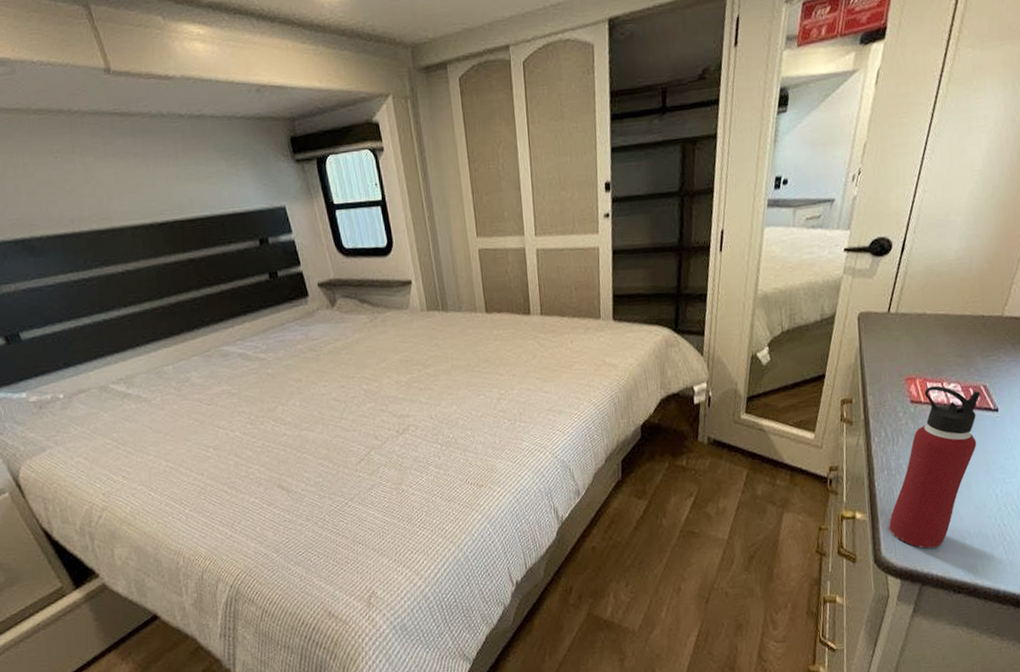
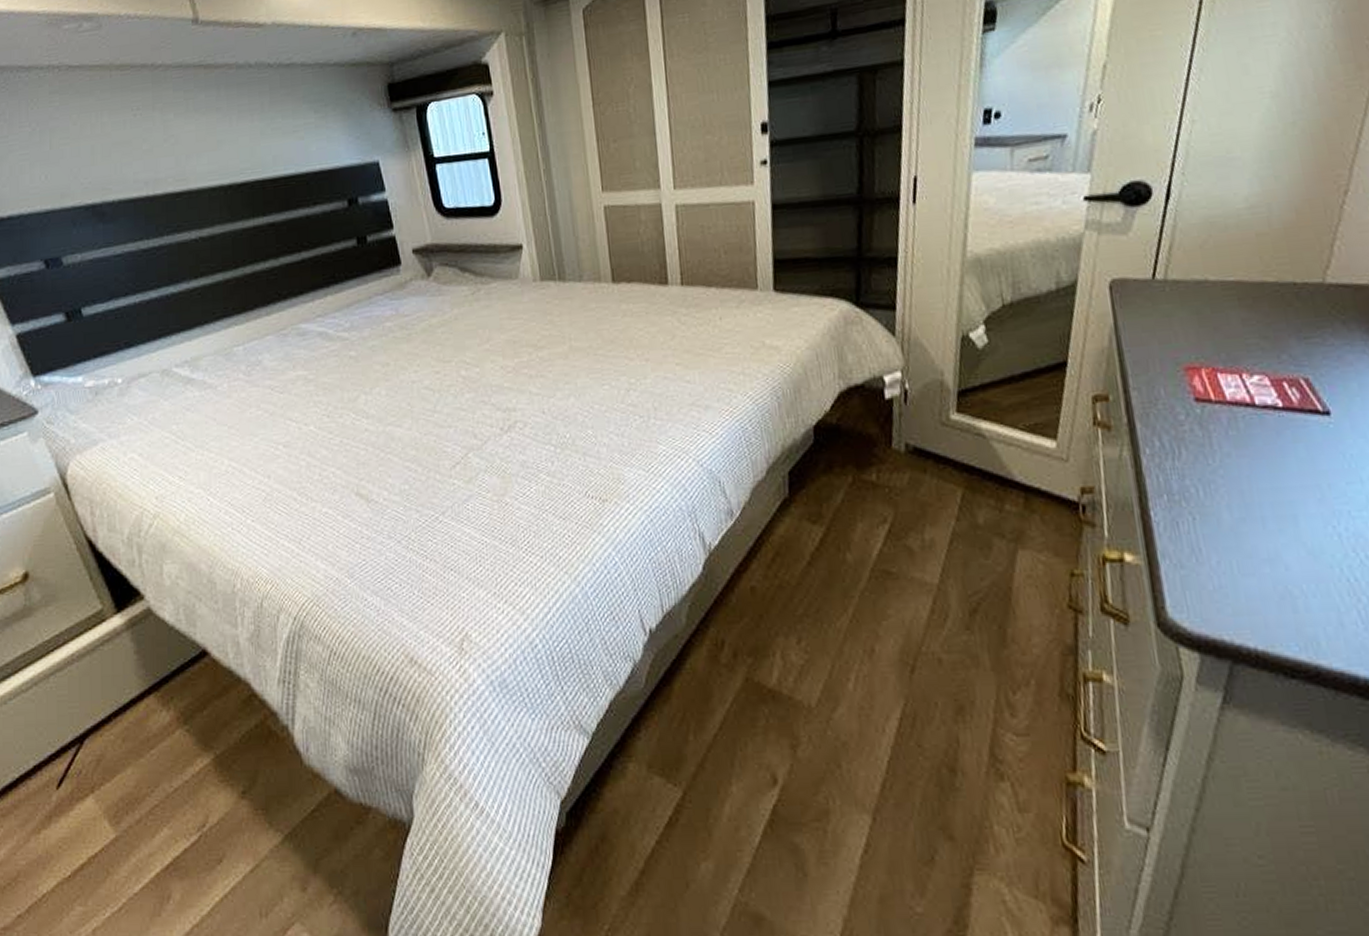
water bottle: present [889,385,980,549] -> none [1175,378,1302,610]

